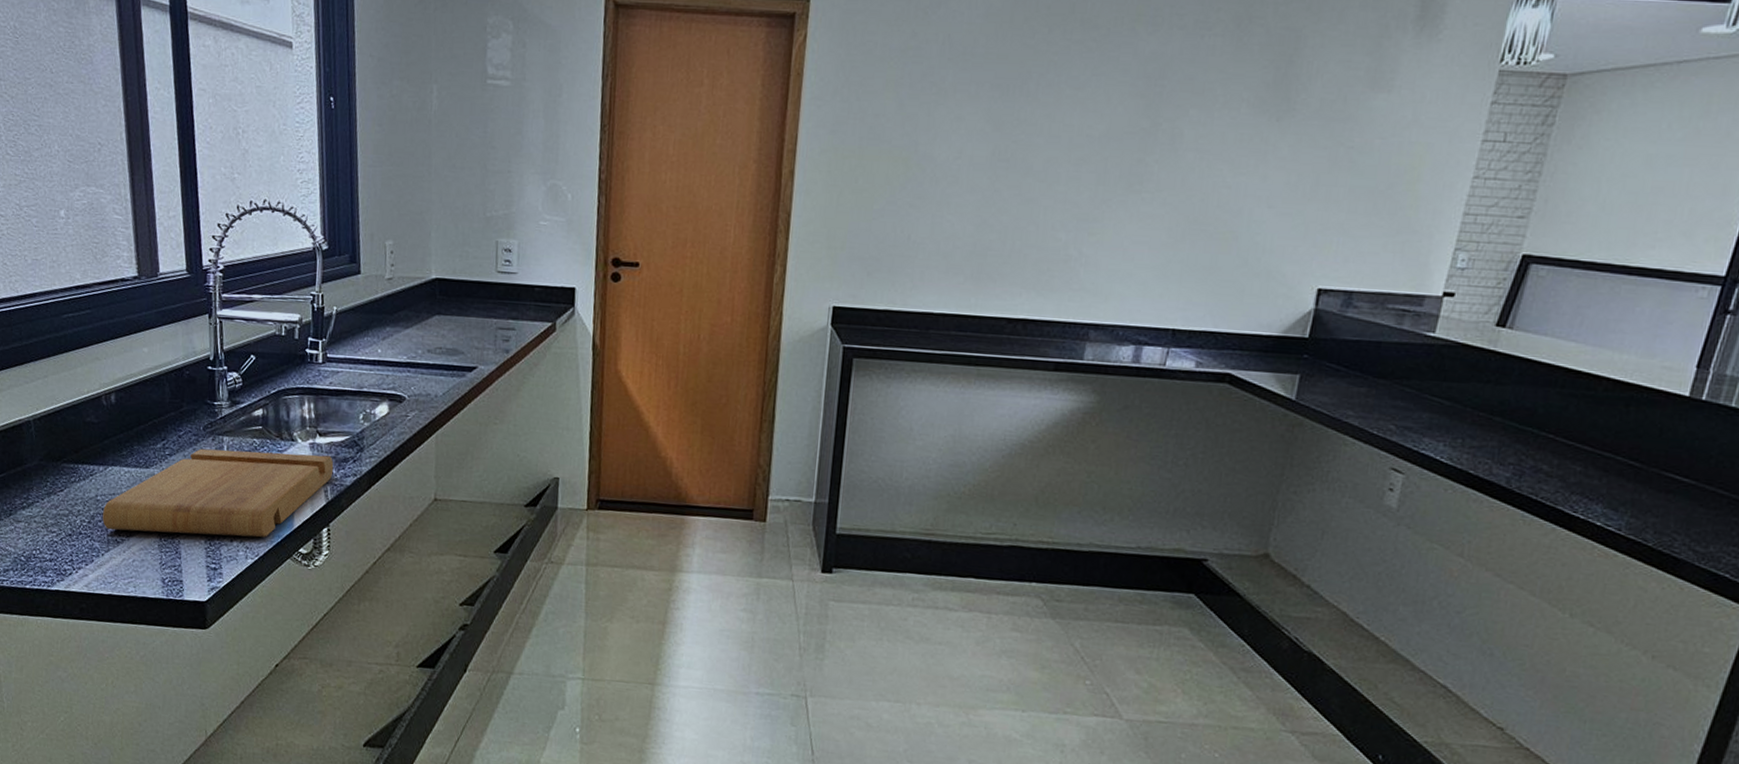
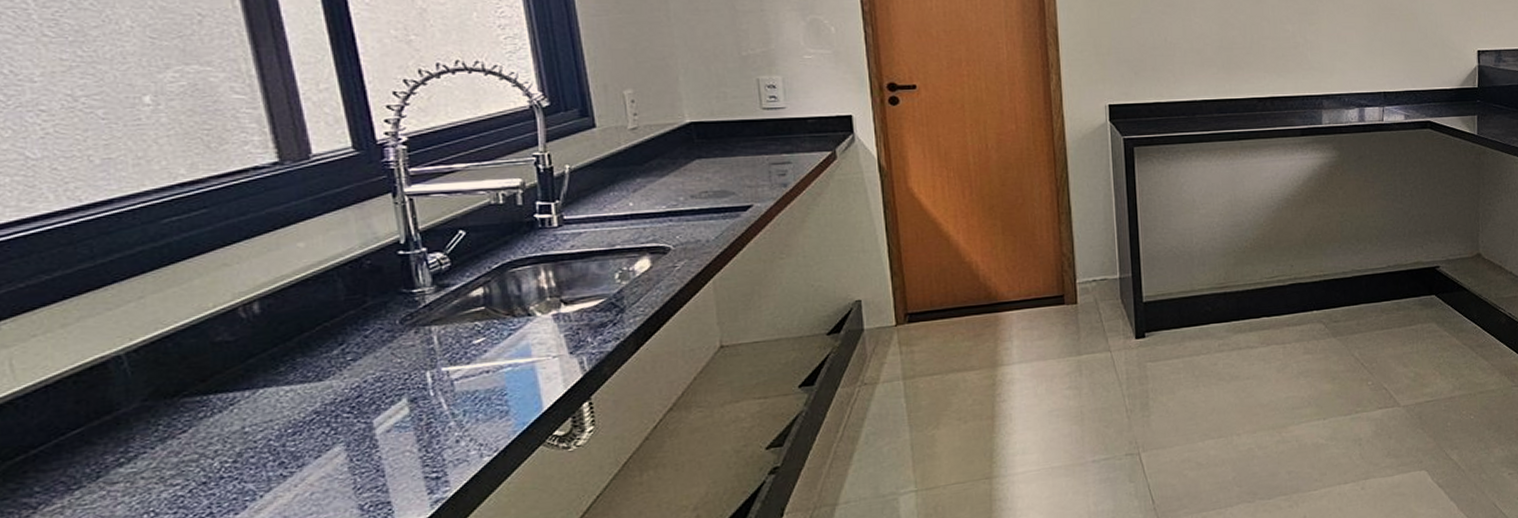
cutting board: present [103,448,334,538] -> none [256,324,589,465]

